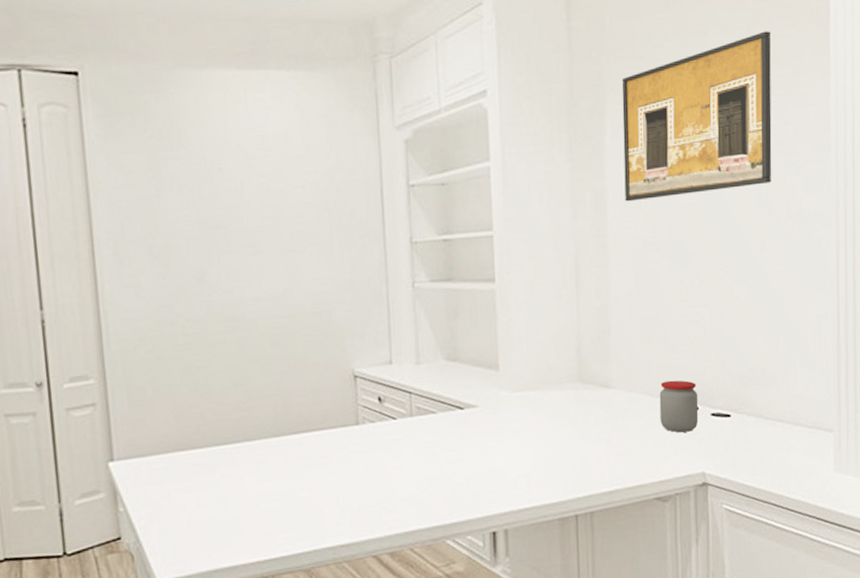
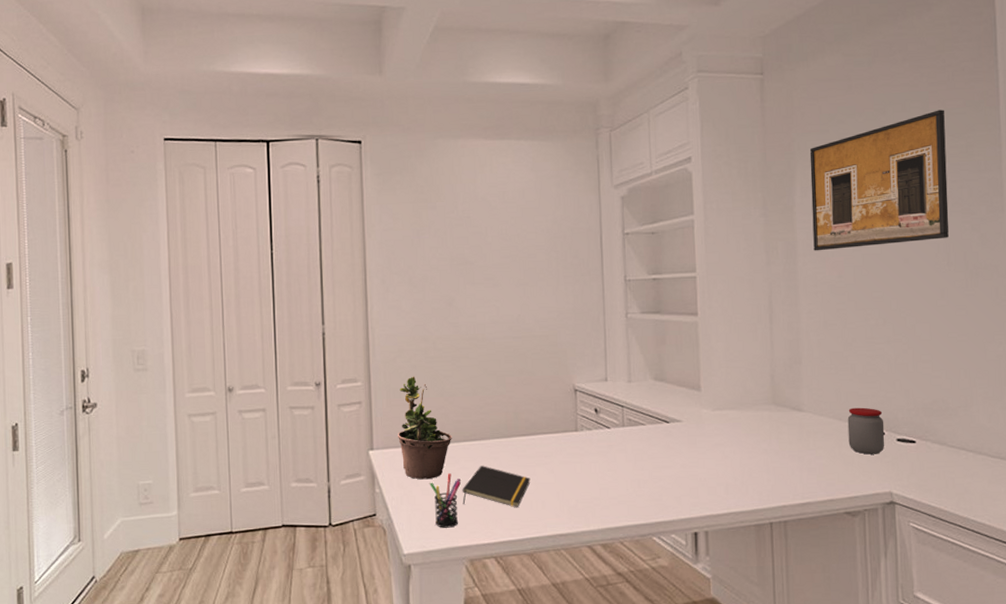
potted plant: none [142,369,210,493] -> present [398,376,452,480]
pen holder: none [185,483,222,548] -> present [430,473,461,528]
notepad: none [224,472,305,520] -> present [462,466,531,508]

